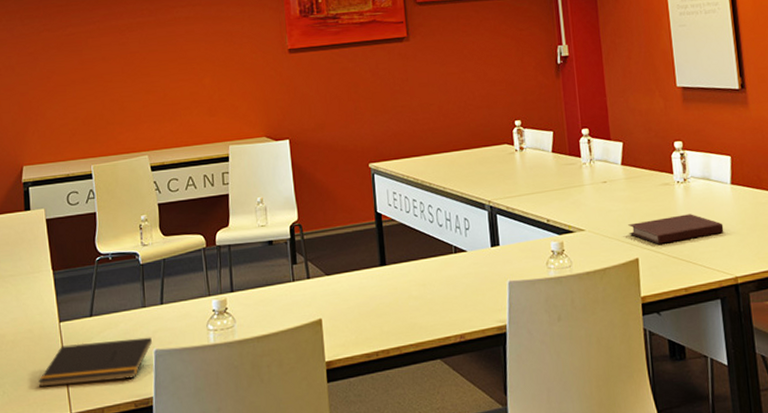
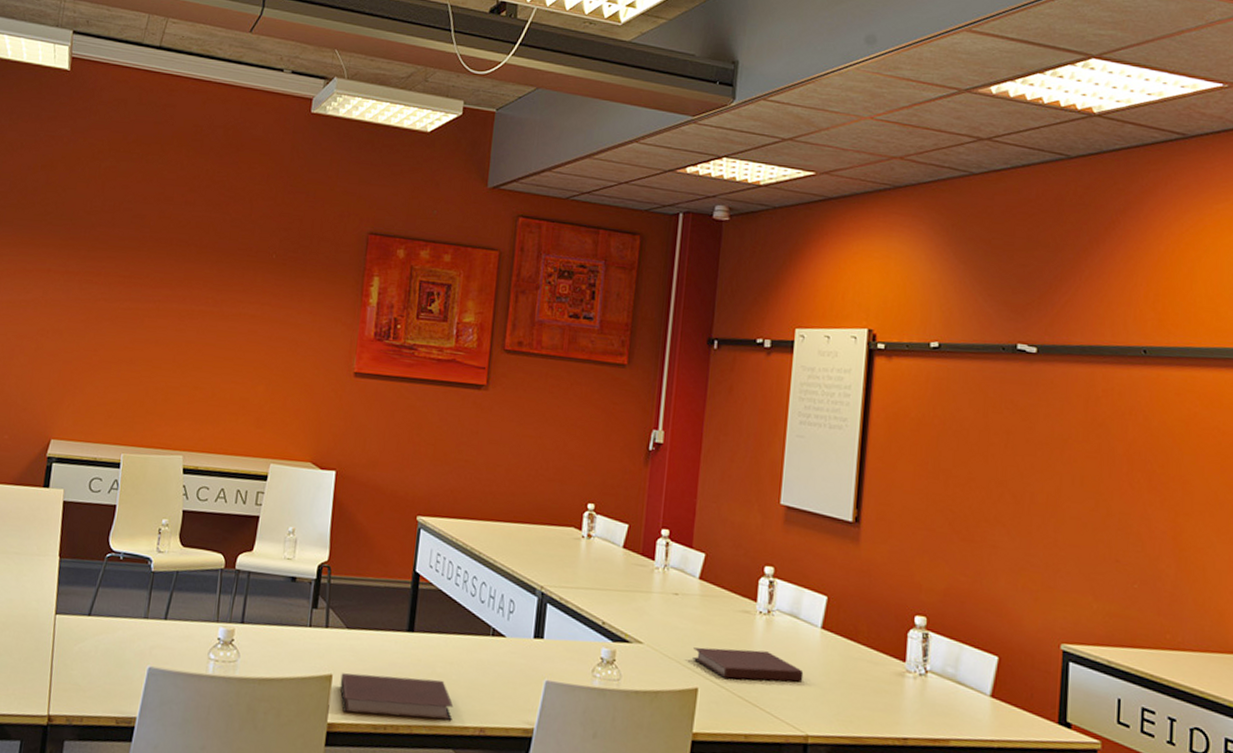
notepad: present [38,337,152,387] -> none [21,640,148,693]
notebook: none [329,301,435,350] -> present [340,673,454,721]

